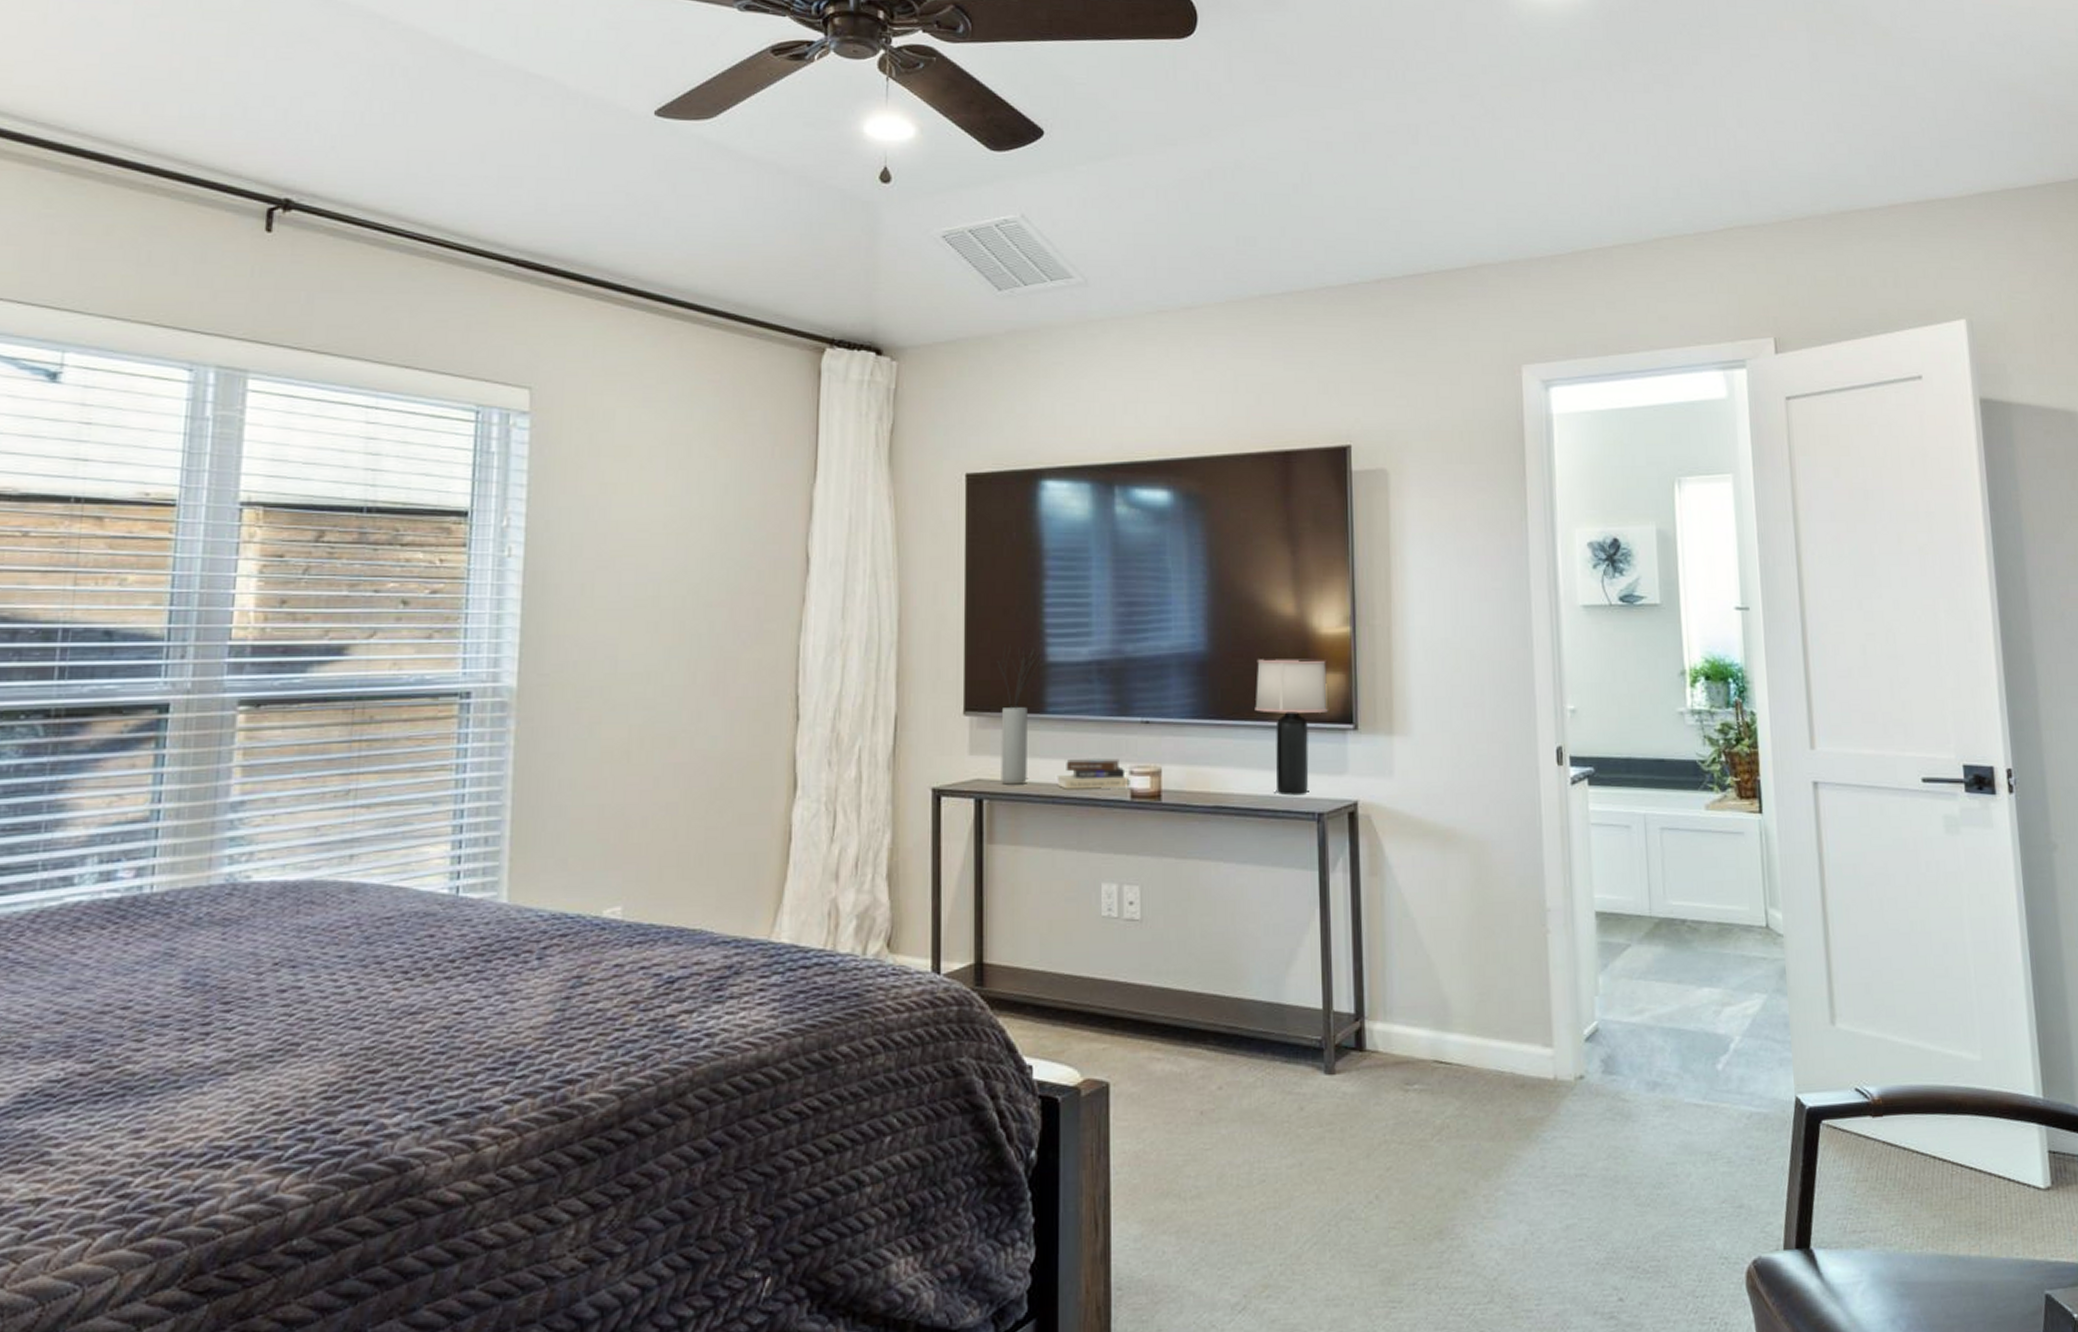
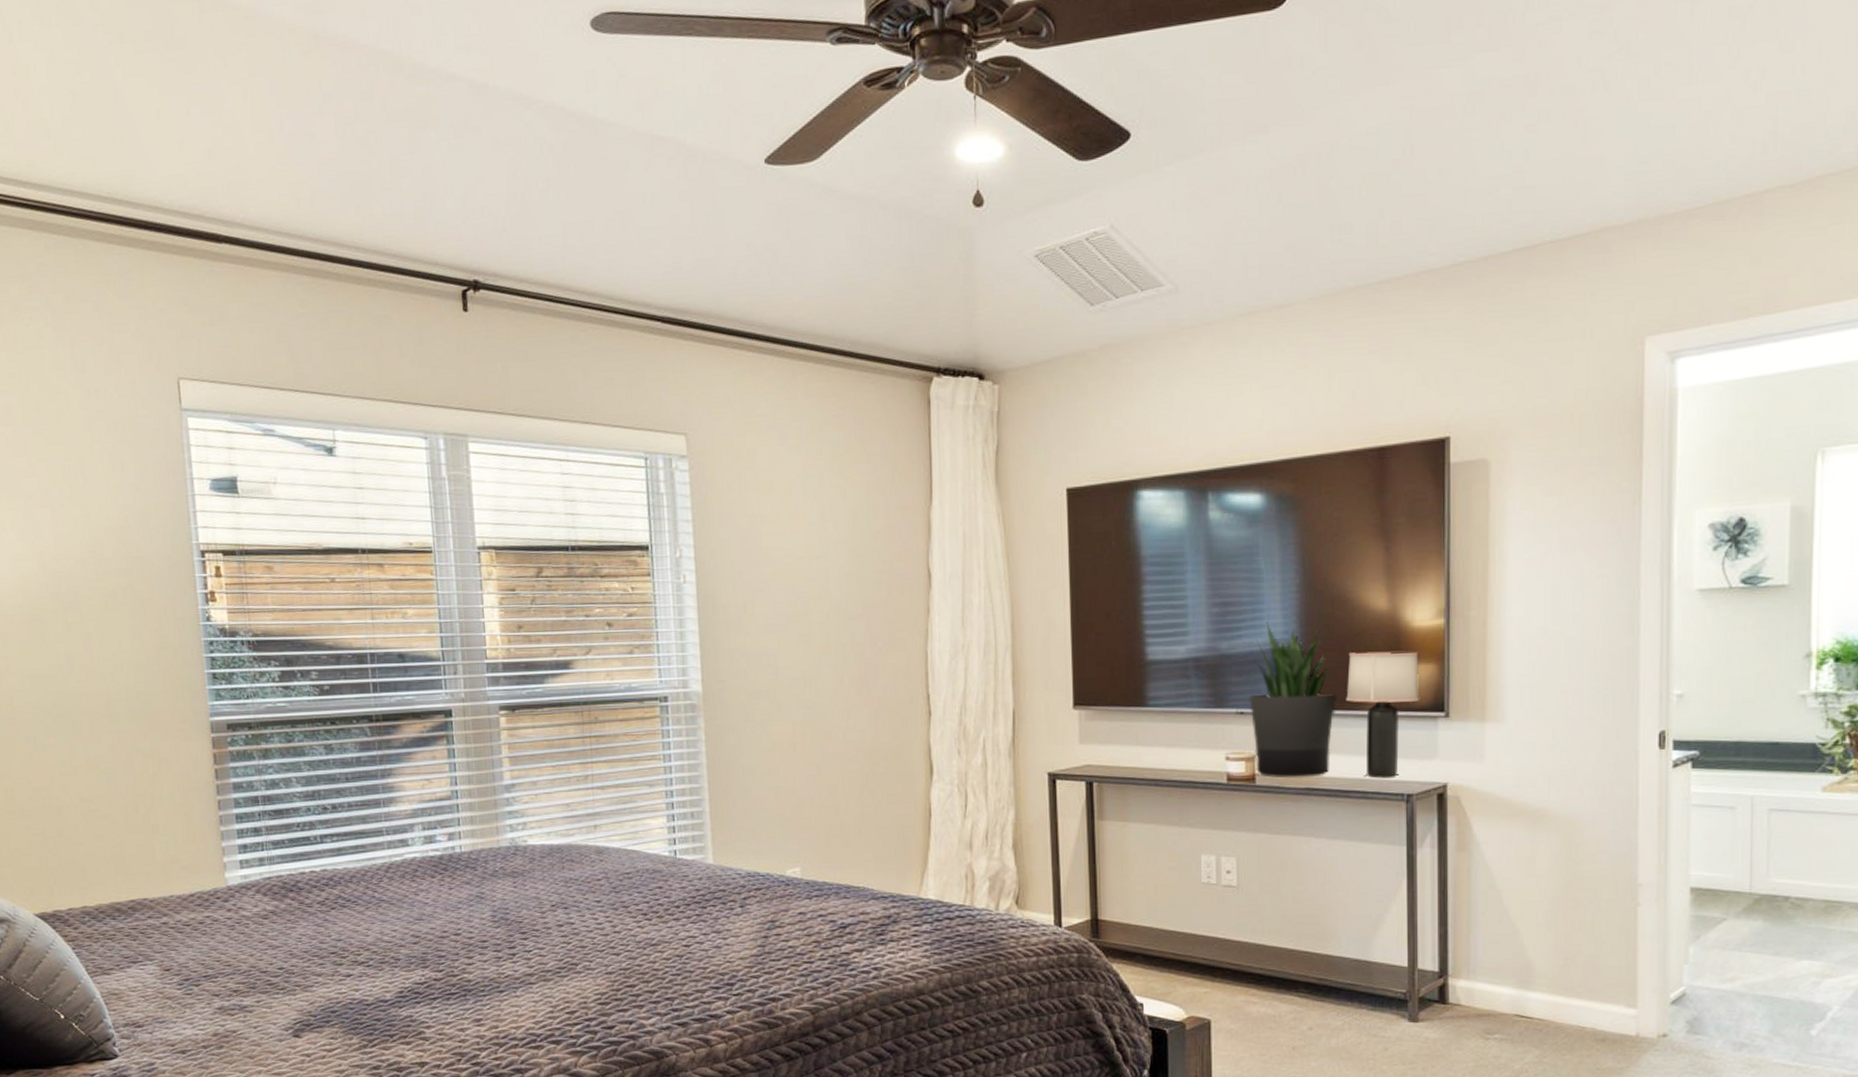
vase: present [997,644,1044,785] -> none [1101,645,1144,770]
books: present [1057,758,1129,790] -> none [1158,746,1225,774]
planter: none [1155,624,1244,796] -> present [1249,622,1336,779]

